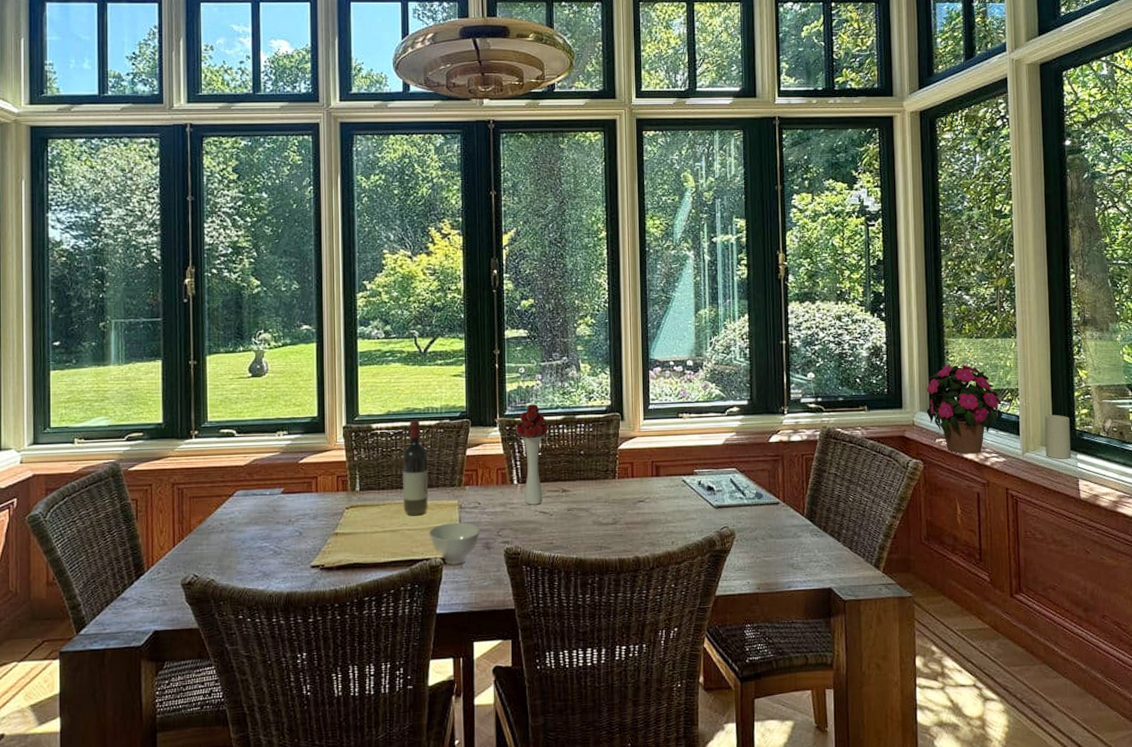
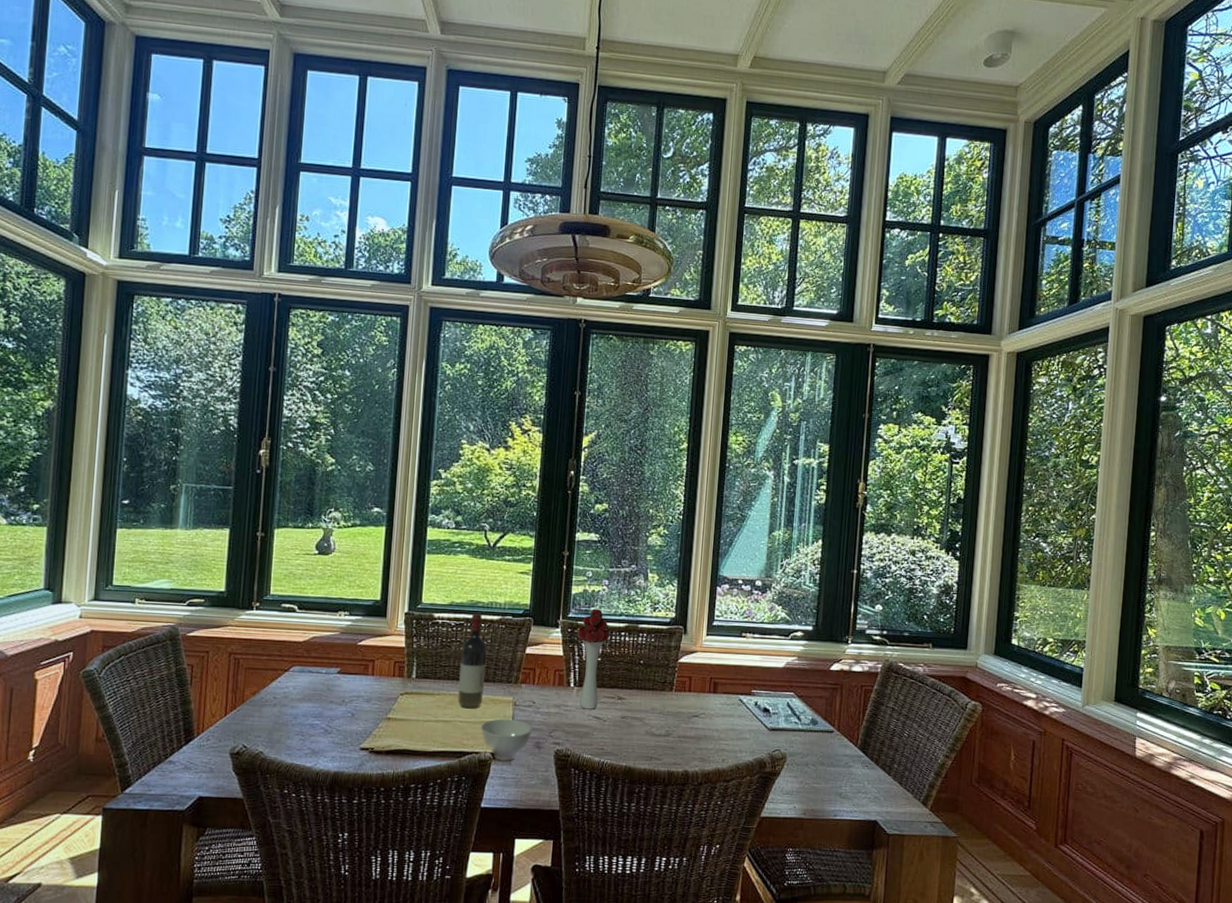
potted flower: present [926,362,1002,454] -> none [991,608,1067,702]
candle: present [1044,414,1072,459] -> none [1105,670,1134,716]

